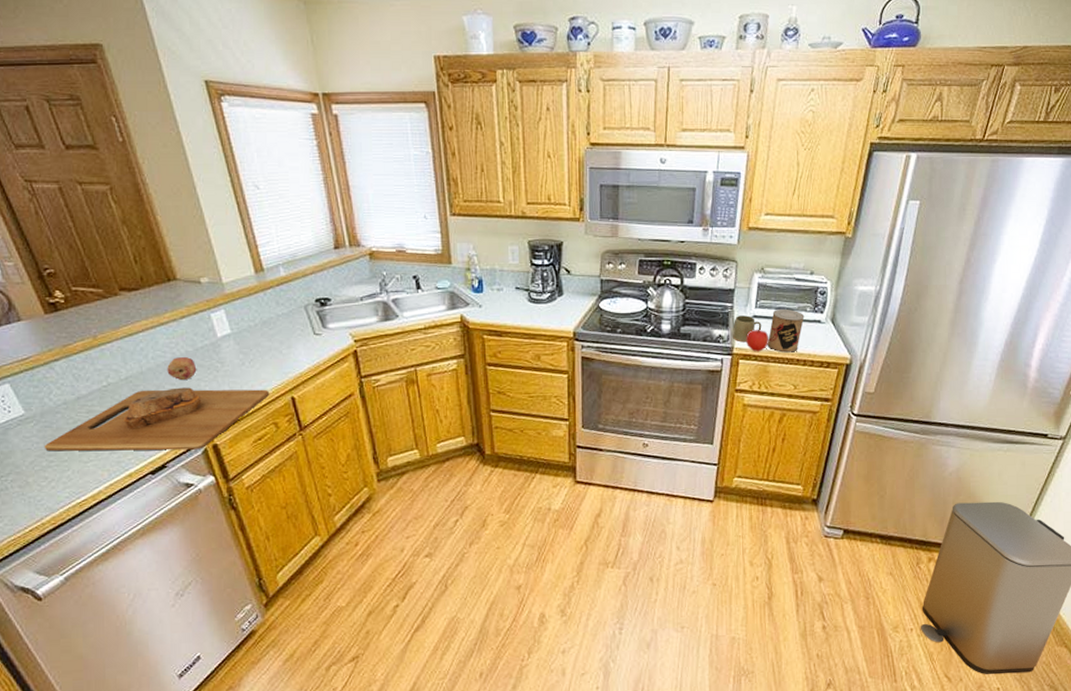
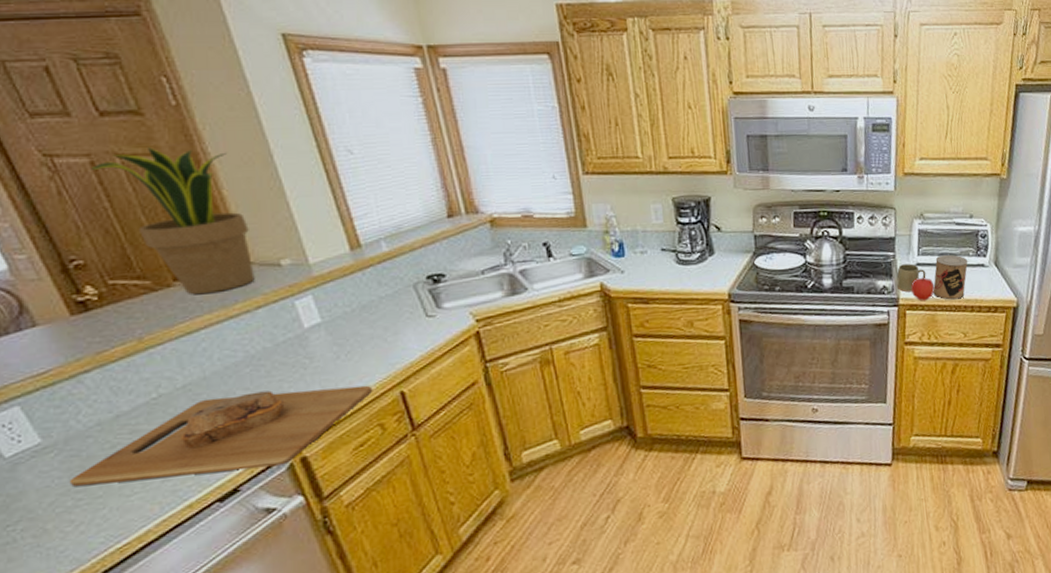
potted plant: none [59,177,180,304] -> present [90,147,255,295]
fruit: present [167,357,197,381] -> none [238,355,278,384]

